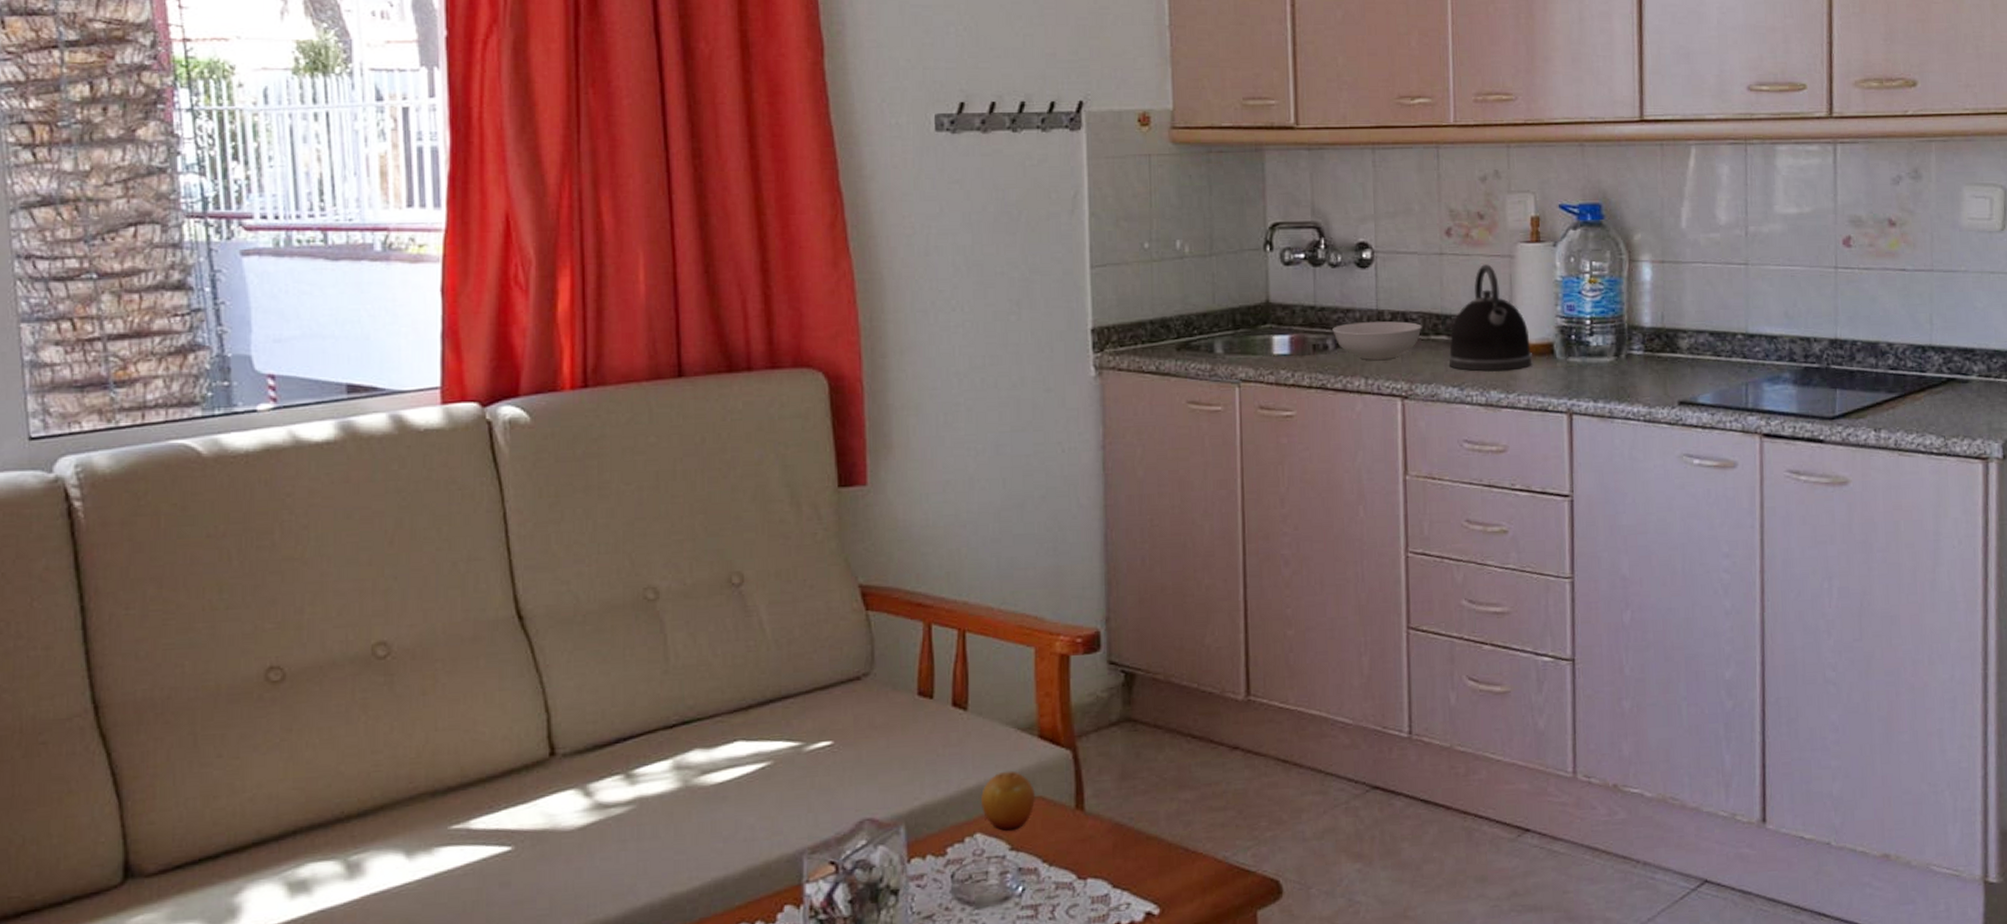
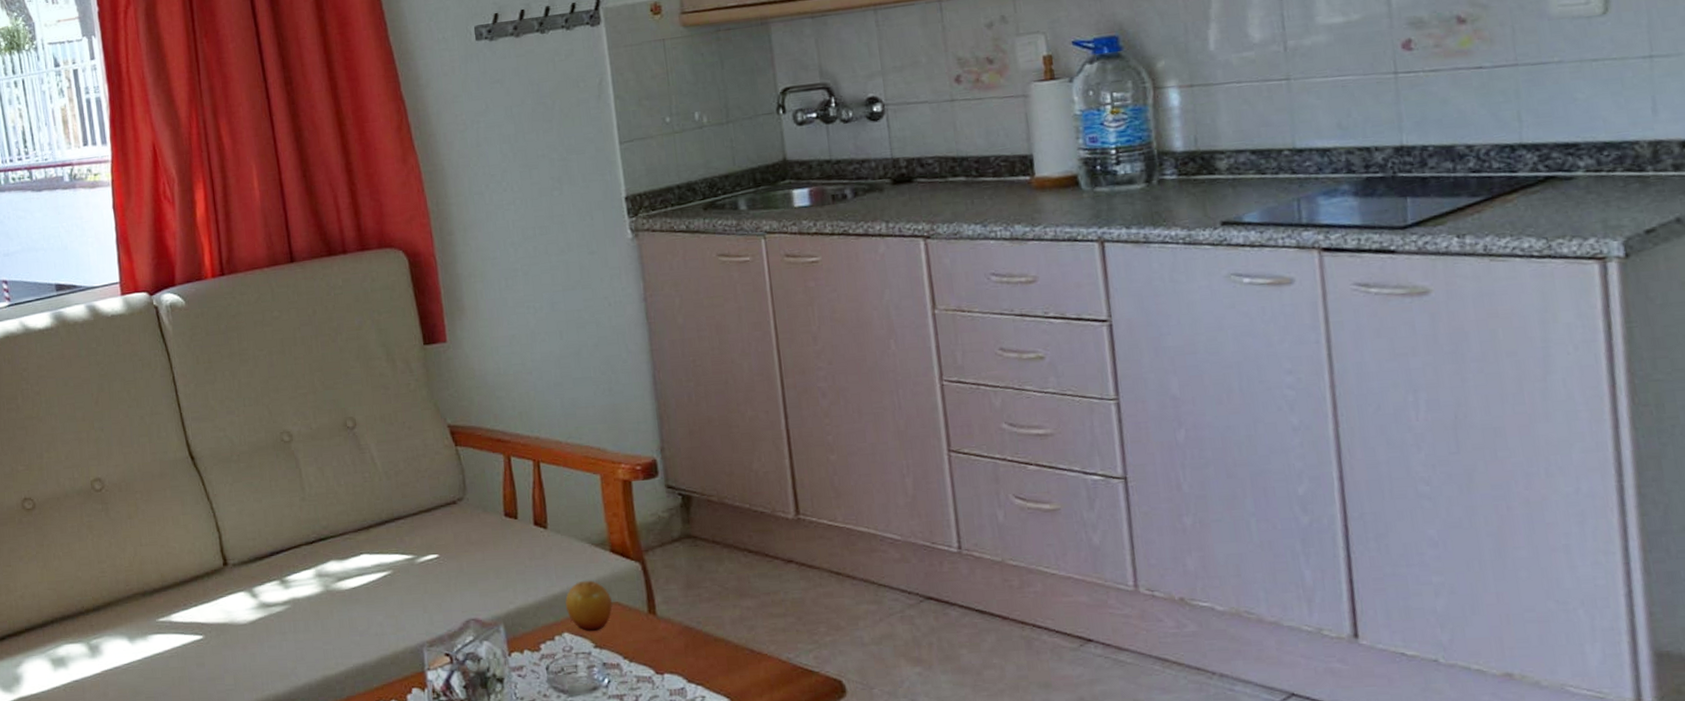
bowl: present [1332,321,1422,361] -> none [849,167,939,206]
kettle: present [1448,264,1533,373] -> none [967,106,1057,209]

